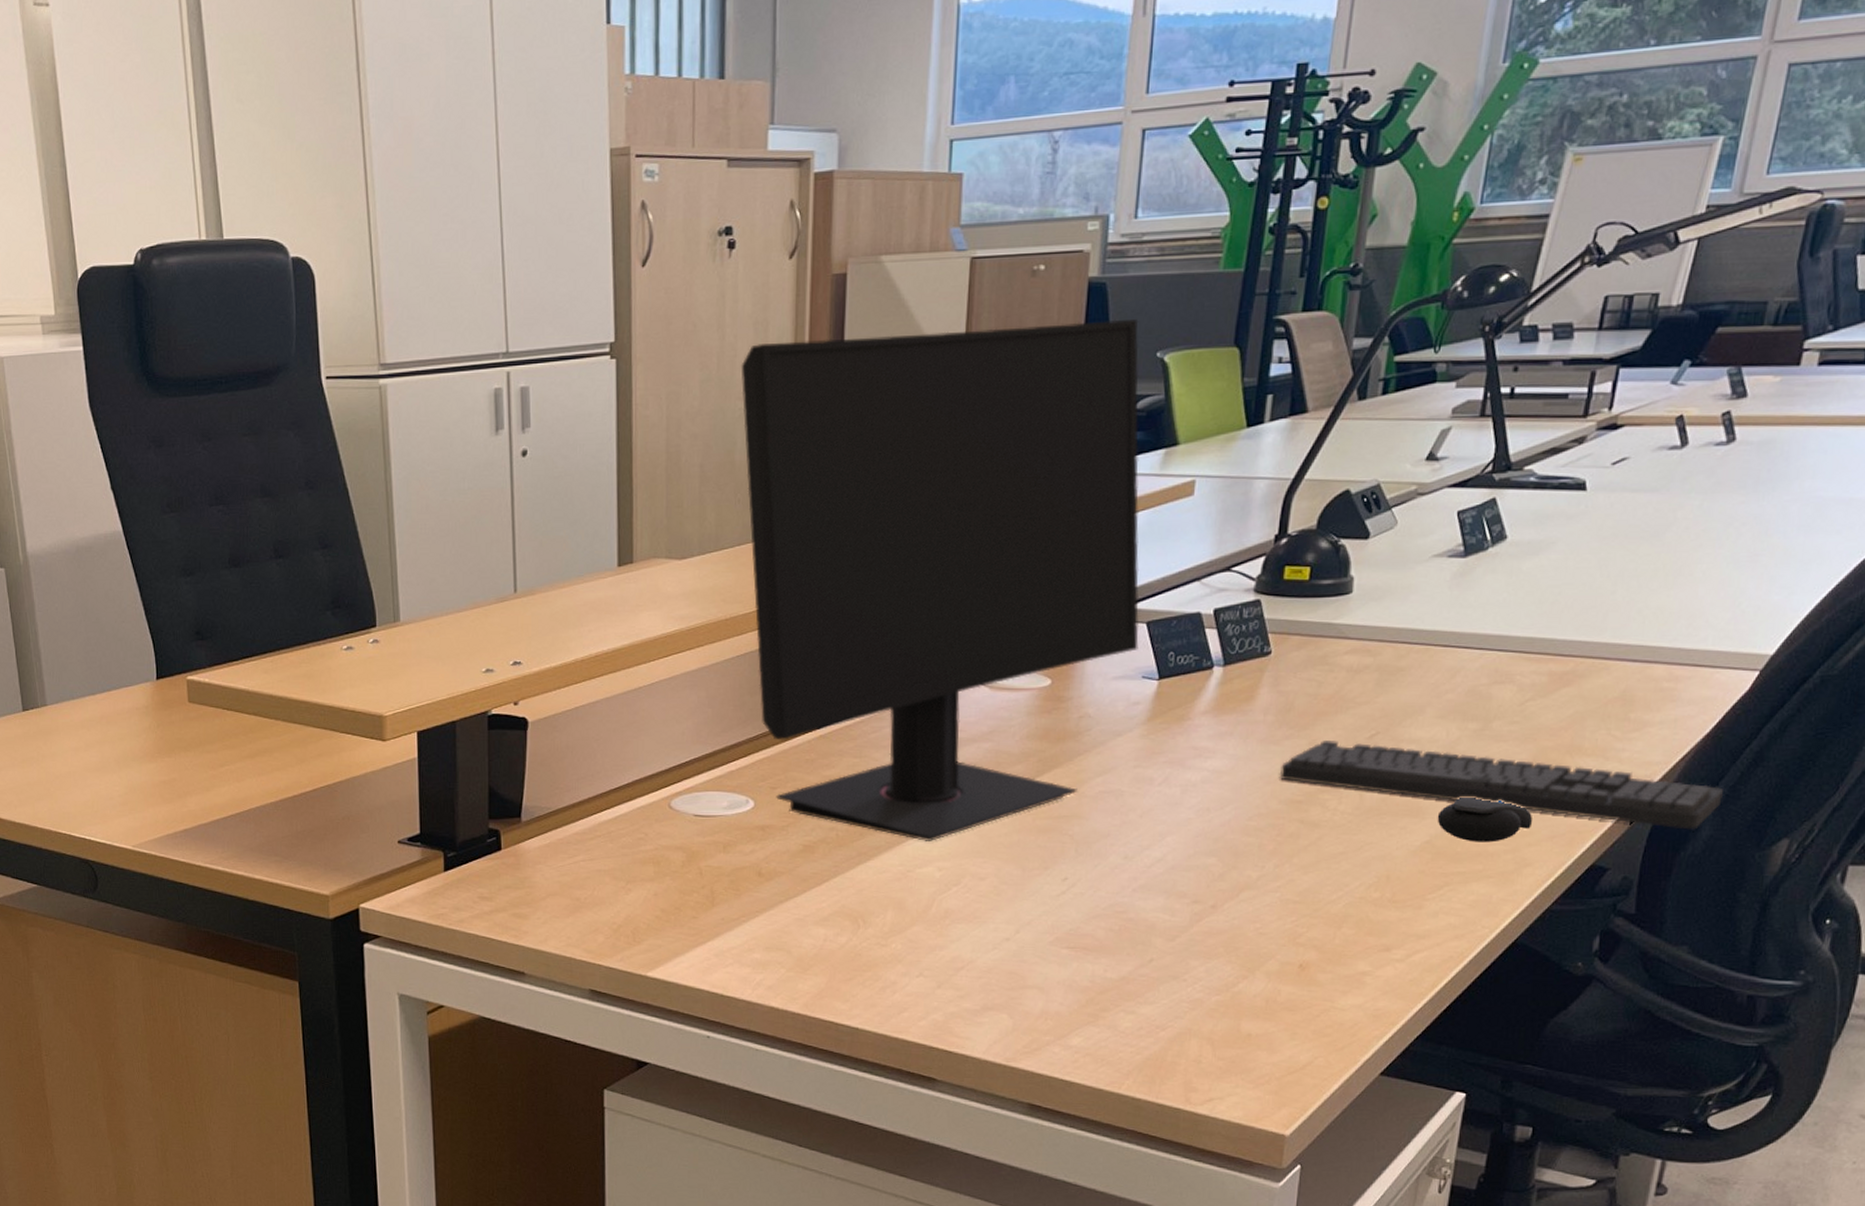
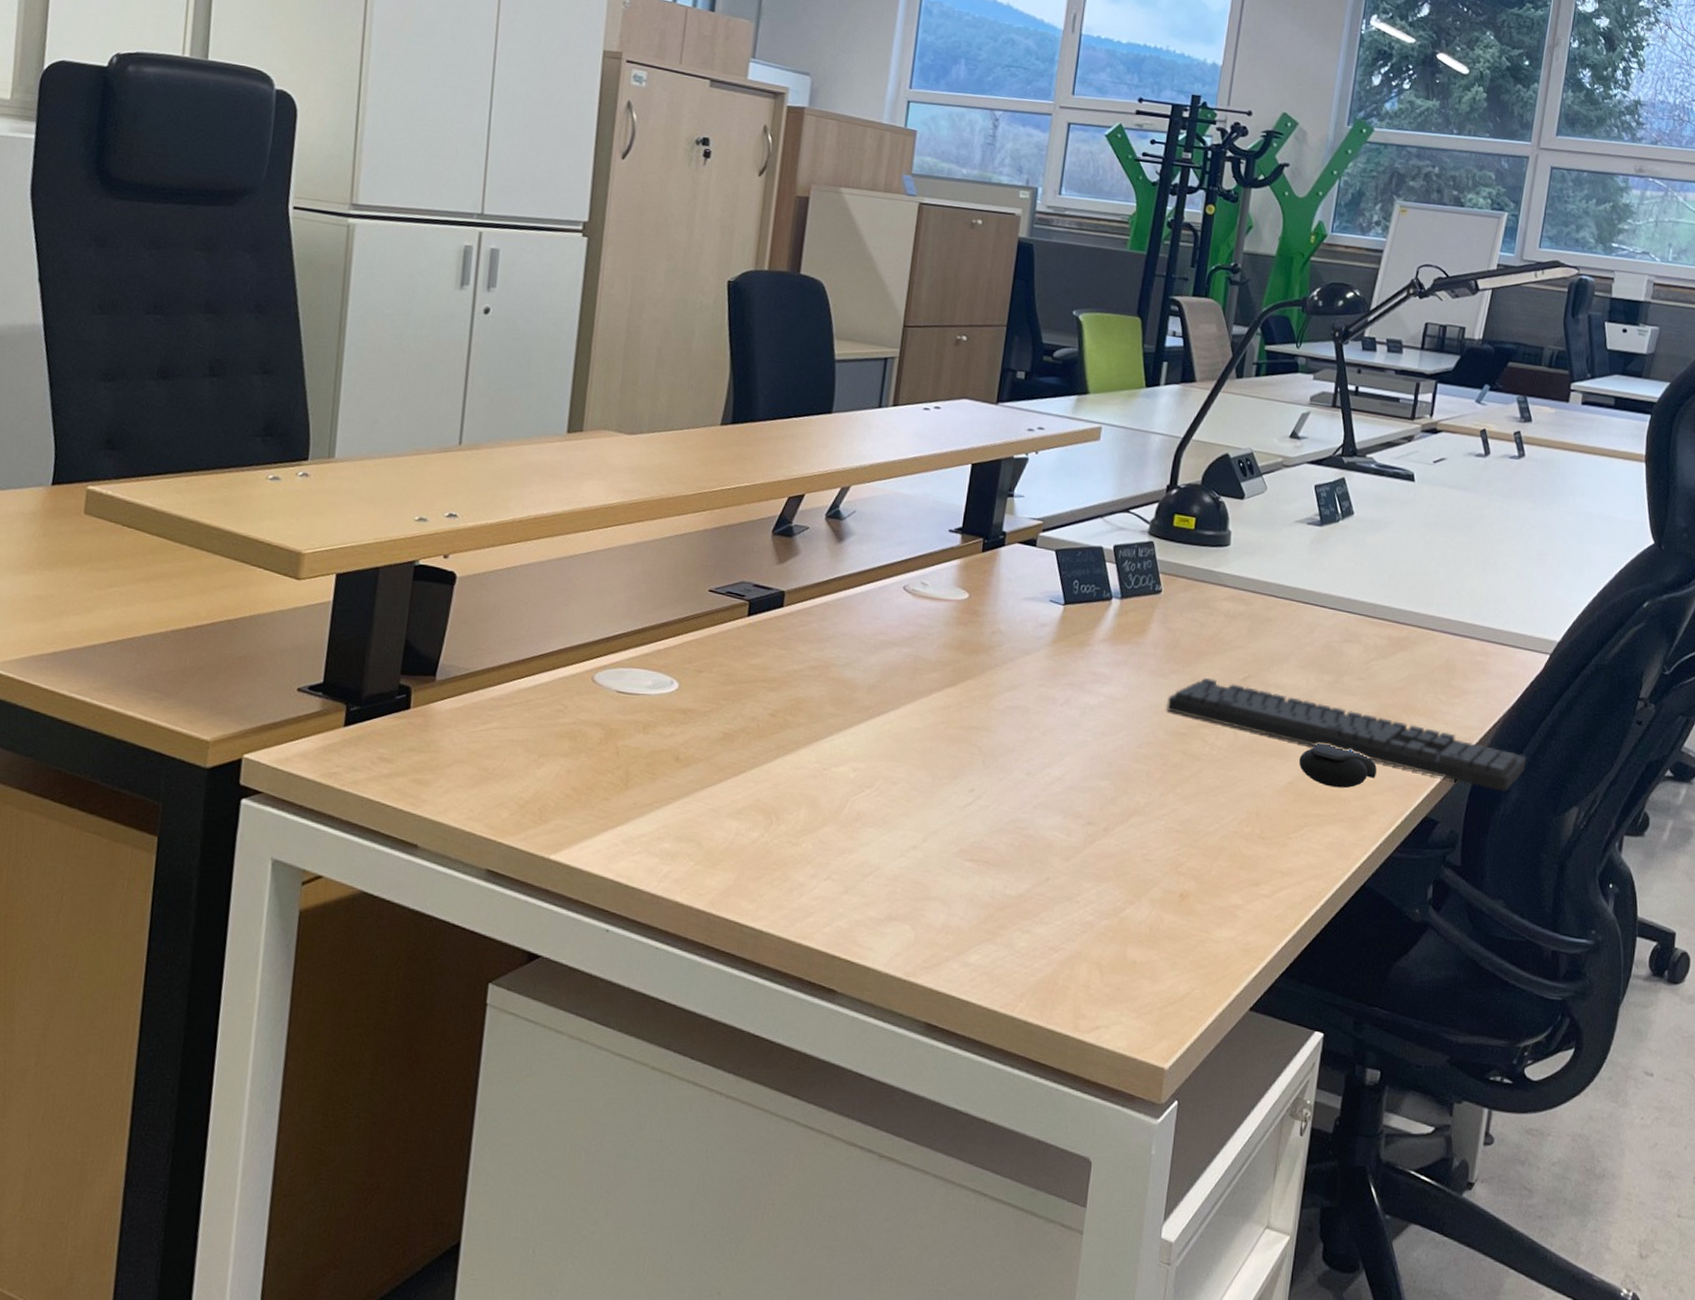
computer monitor: present [741,318,1140,841] -> none [694,246,1059,741]

